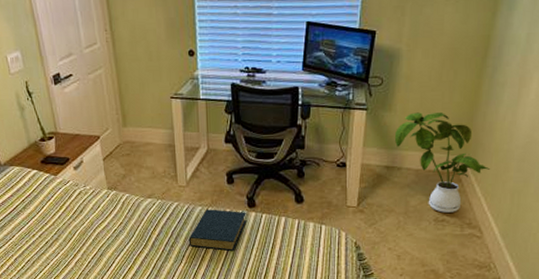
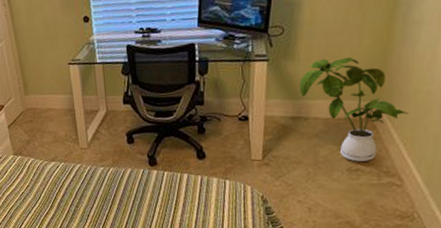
hardback book: present [188,209,246,252] -> none [92,169,148,210]

